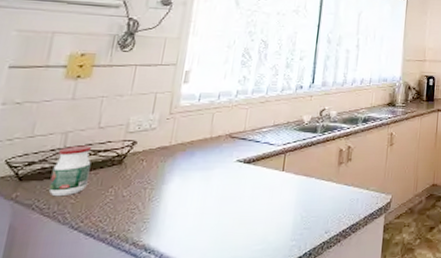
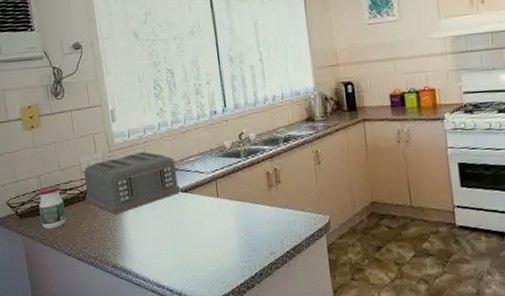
toaster: none [122,118,245,184] -> present [83,152,180,215]

